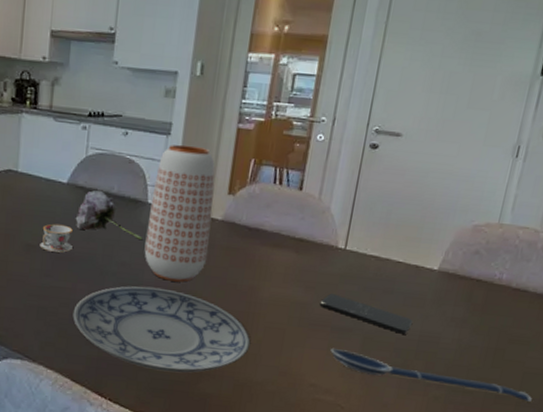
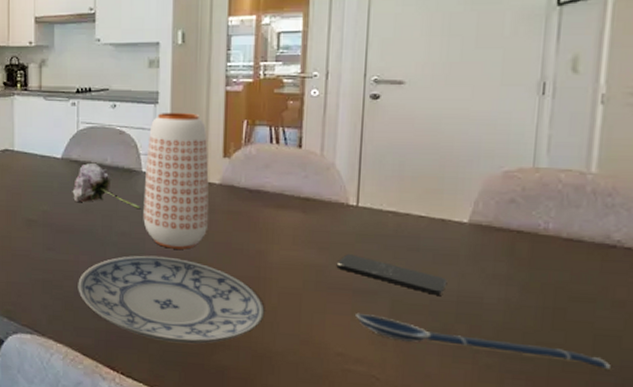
teacup: present [39,224,73,253] -> none [40,198,72,226]

